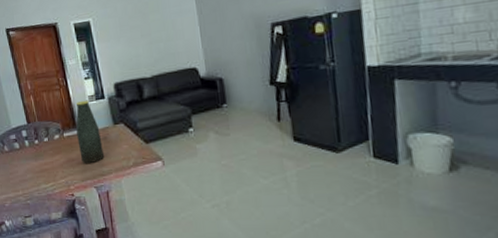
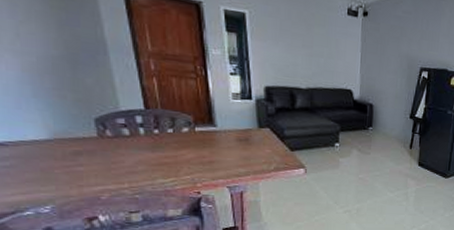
bottle: present [75,100,105,163] -> none [212,96,244,163]

